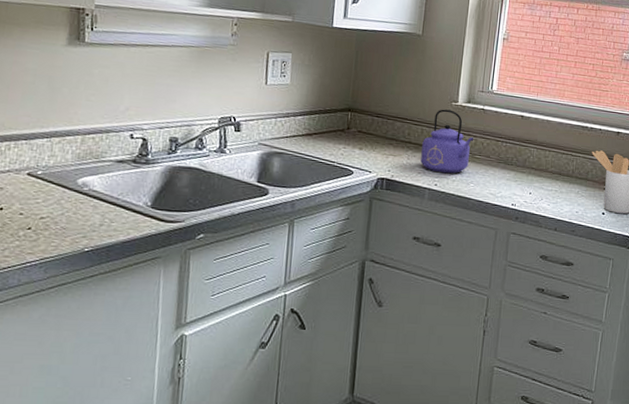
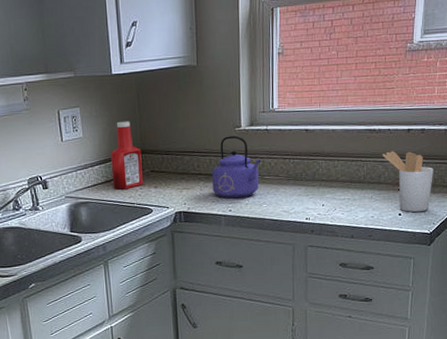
ketchup bottle: none [314,75,351,146] -> present [111,121,143,190]

